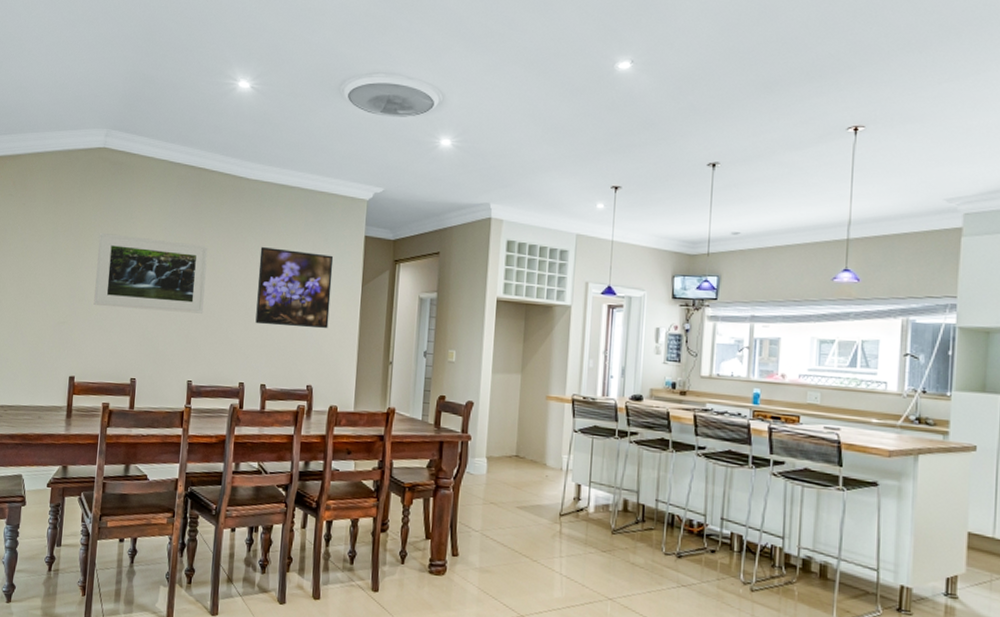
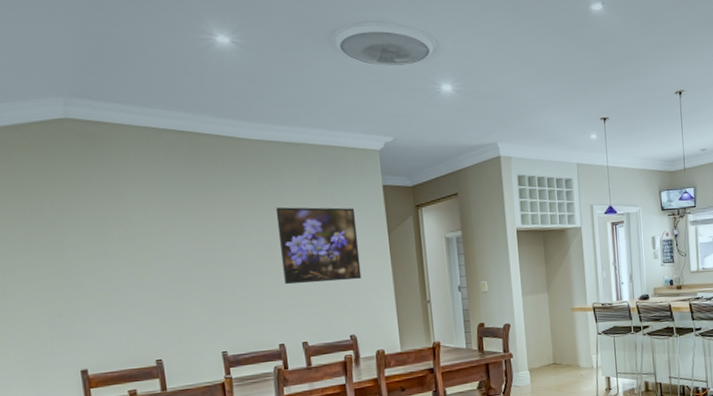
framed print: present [93,232,208,314] -> none [82,212,225,292]

